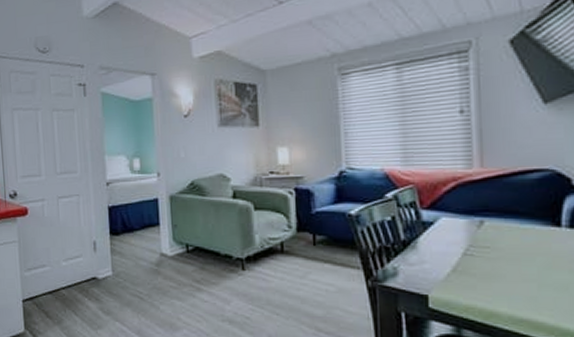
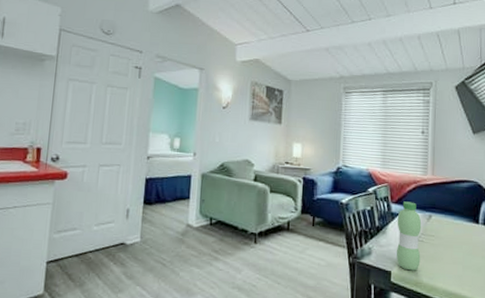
water bottle: none [431,205,471,294] -> present [396,201,422,271]

